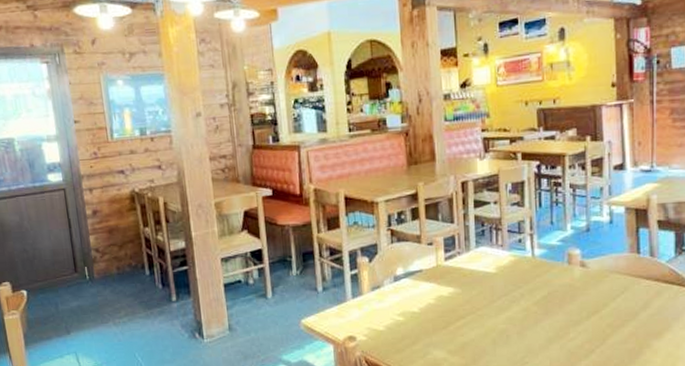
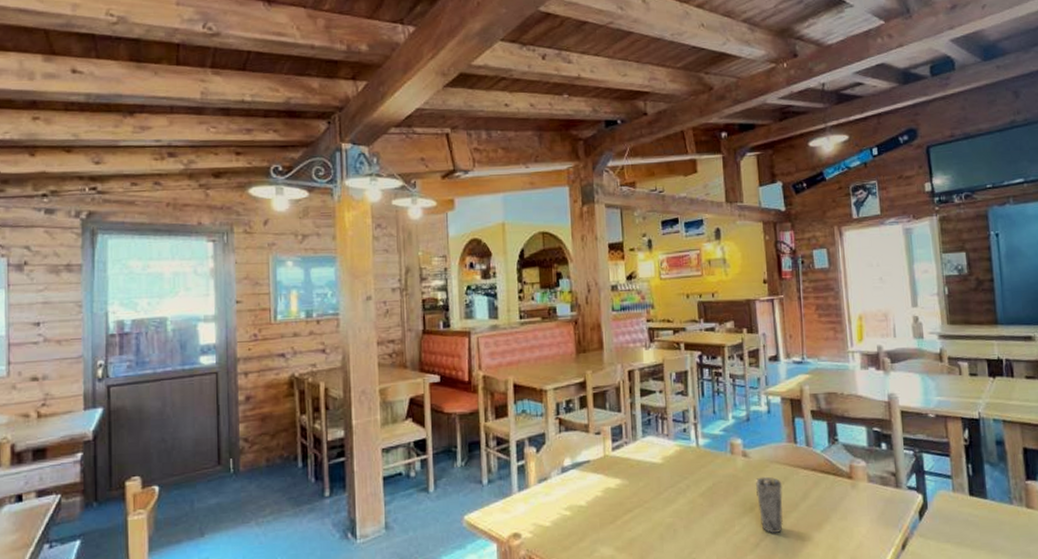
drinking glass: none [593,286,621,341] -> present [755,476,783,533]

